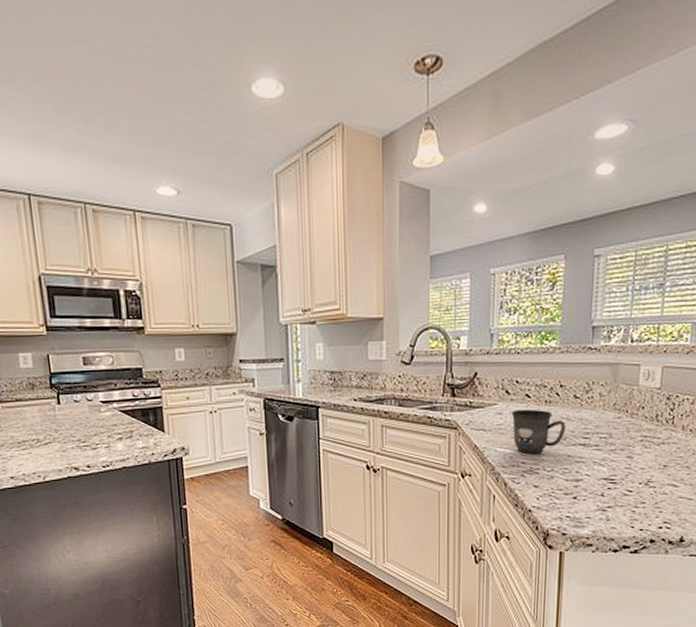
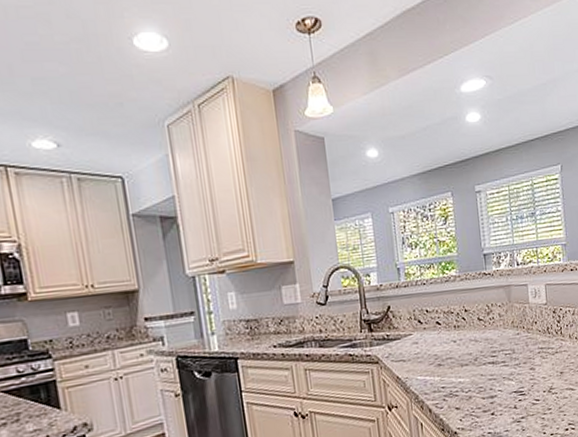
mug: present [511,409,566,453] -> none [425,334,476,378]

